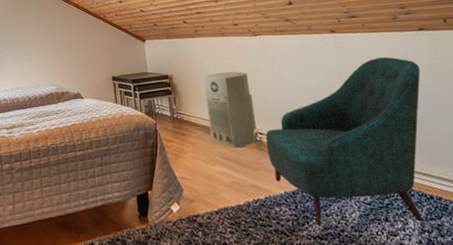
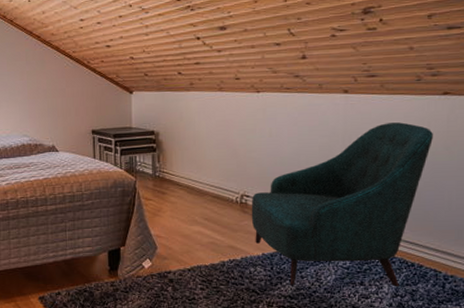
air purifier: present [203,71,257,148] -> none [192,130,244,209]

